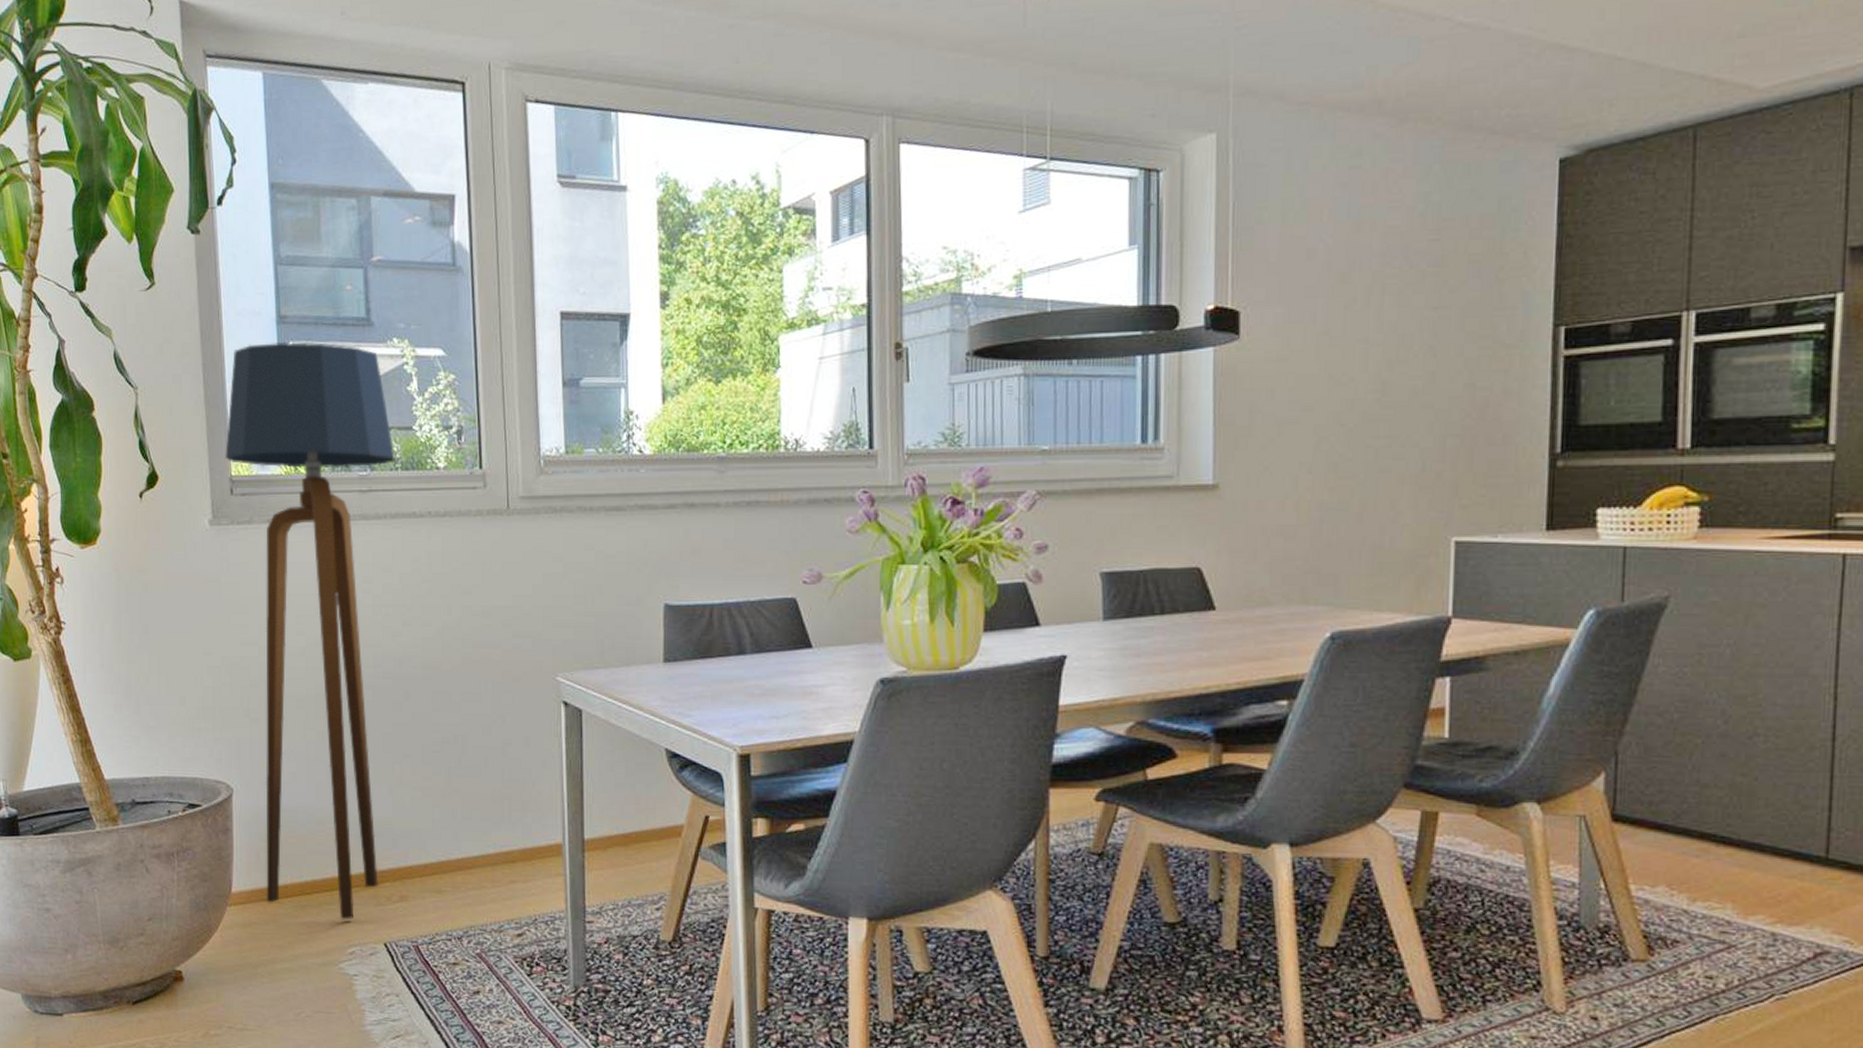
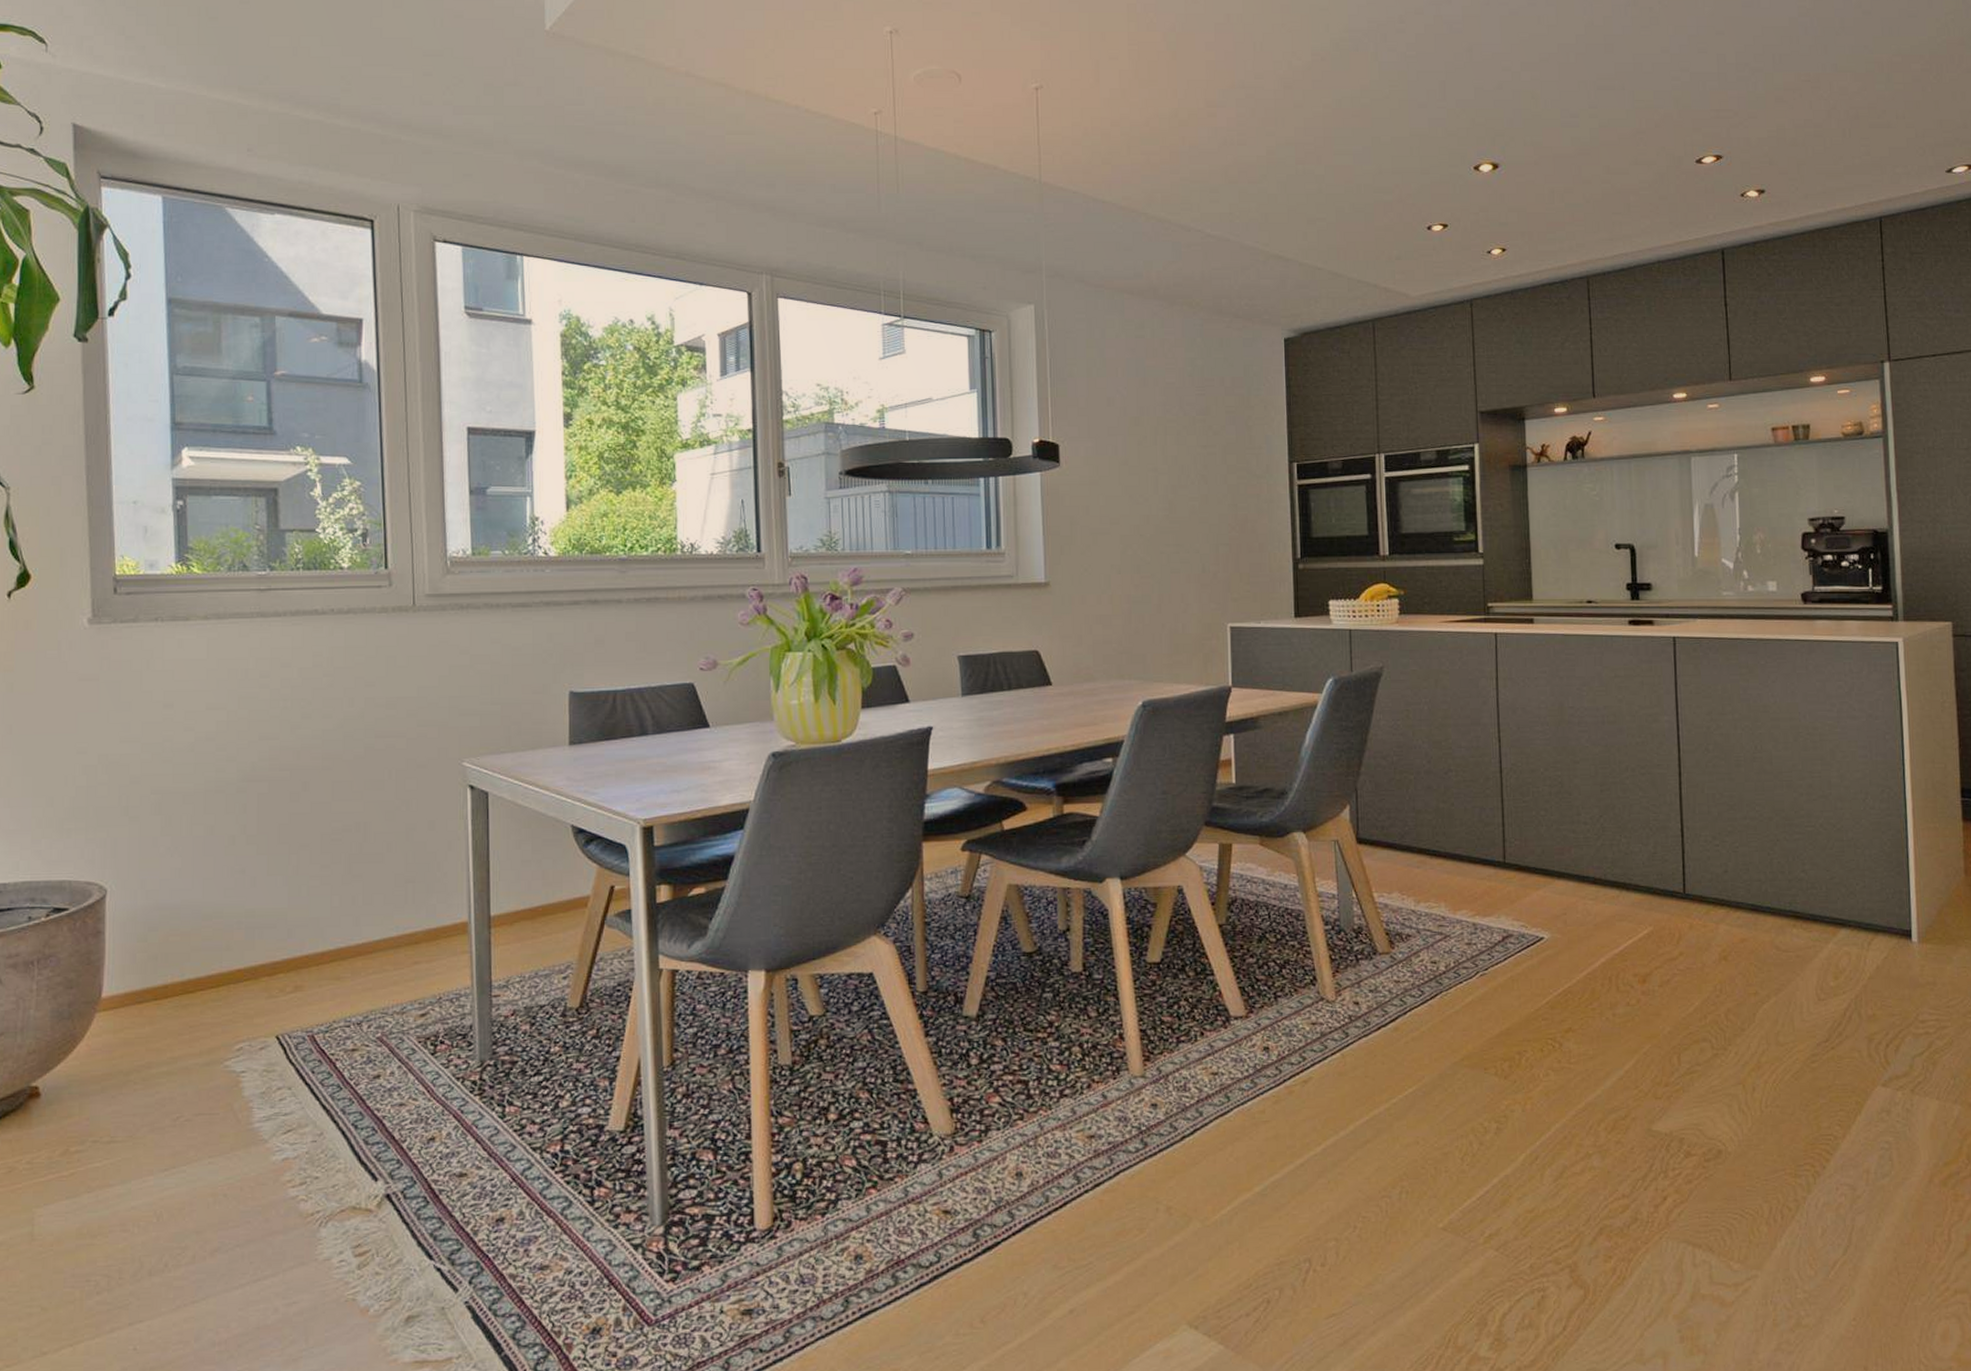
floor lamp: present [225,341,395,920] -> none [109,447,297,1016]

